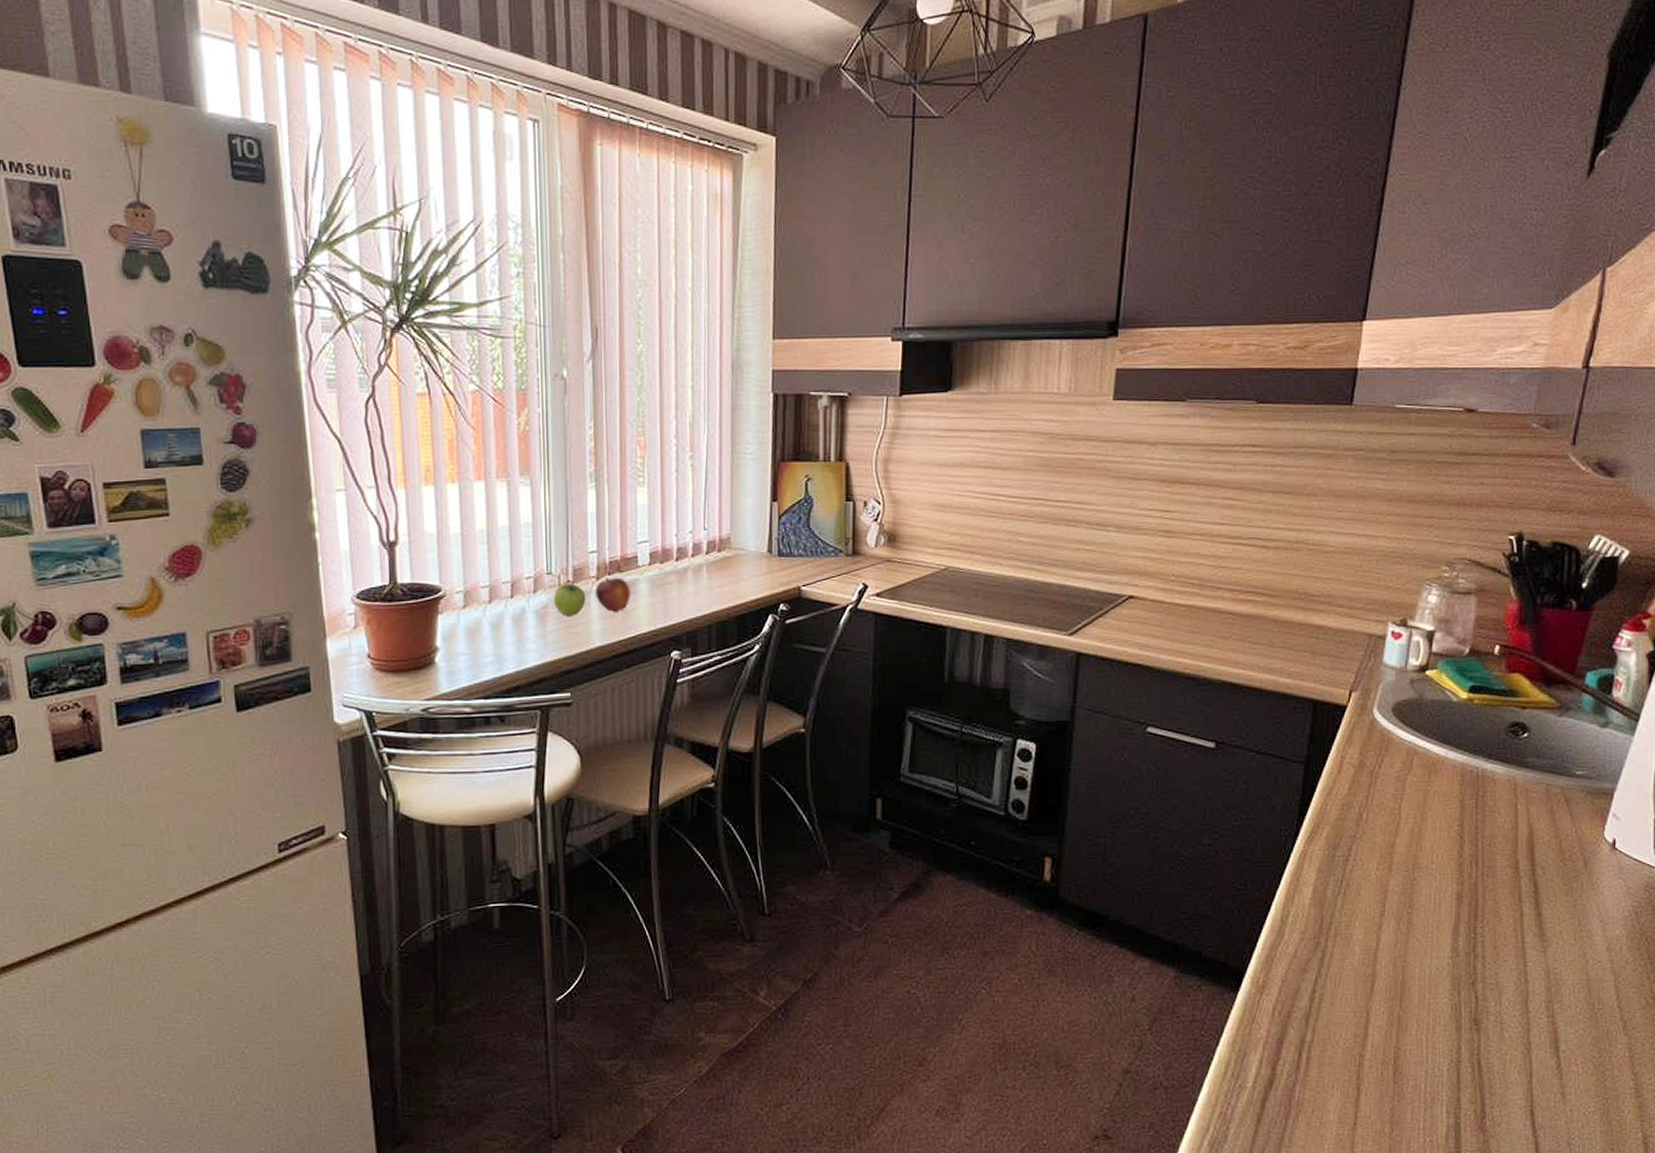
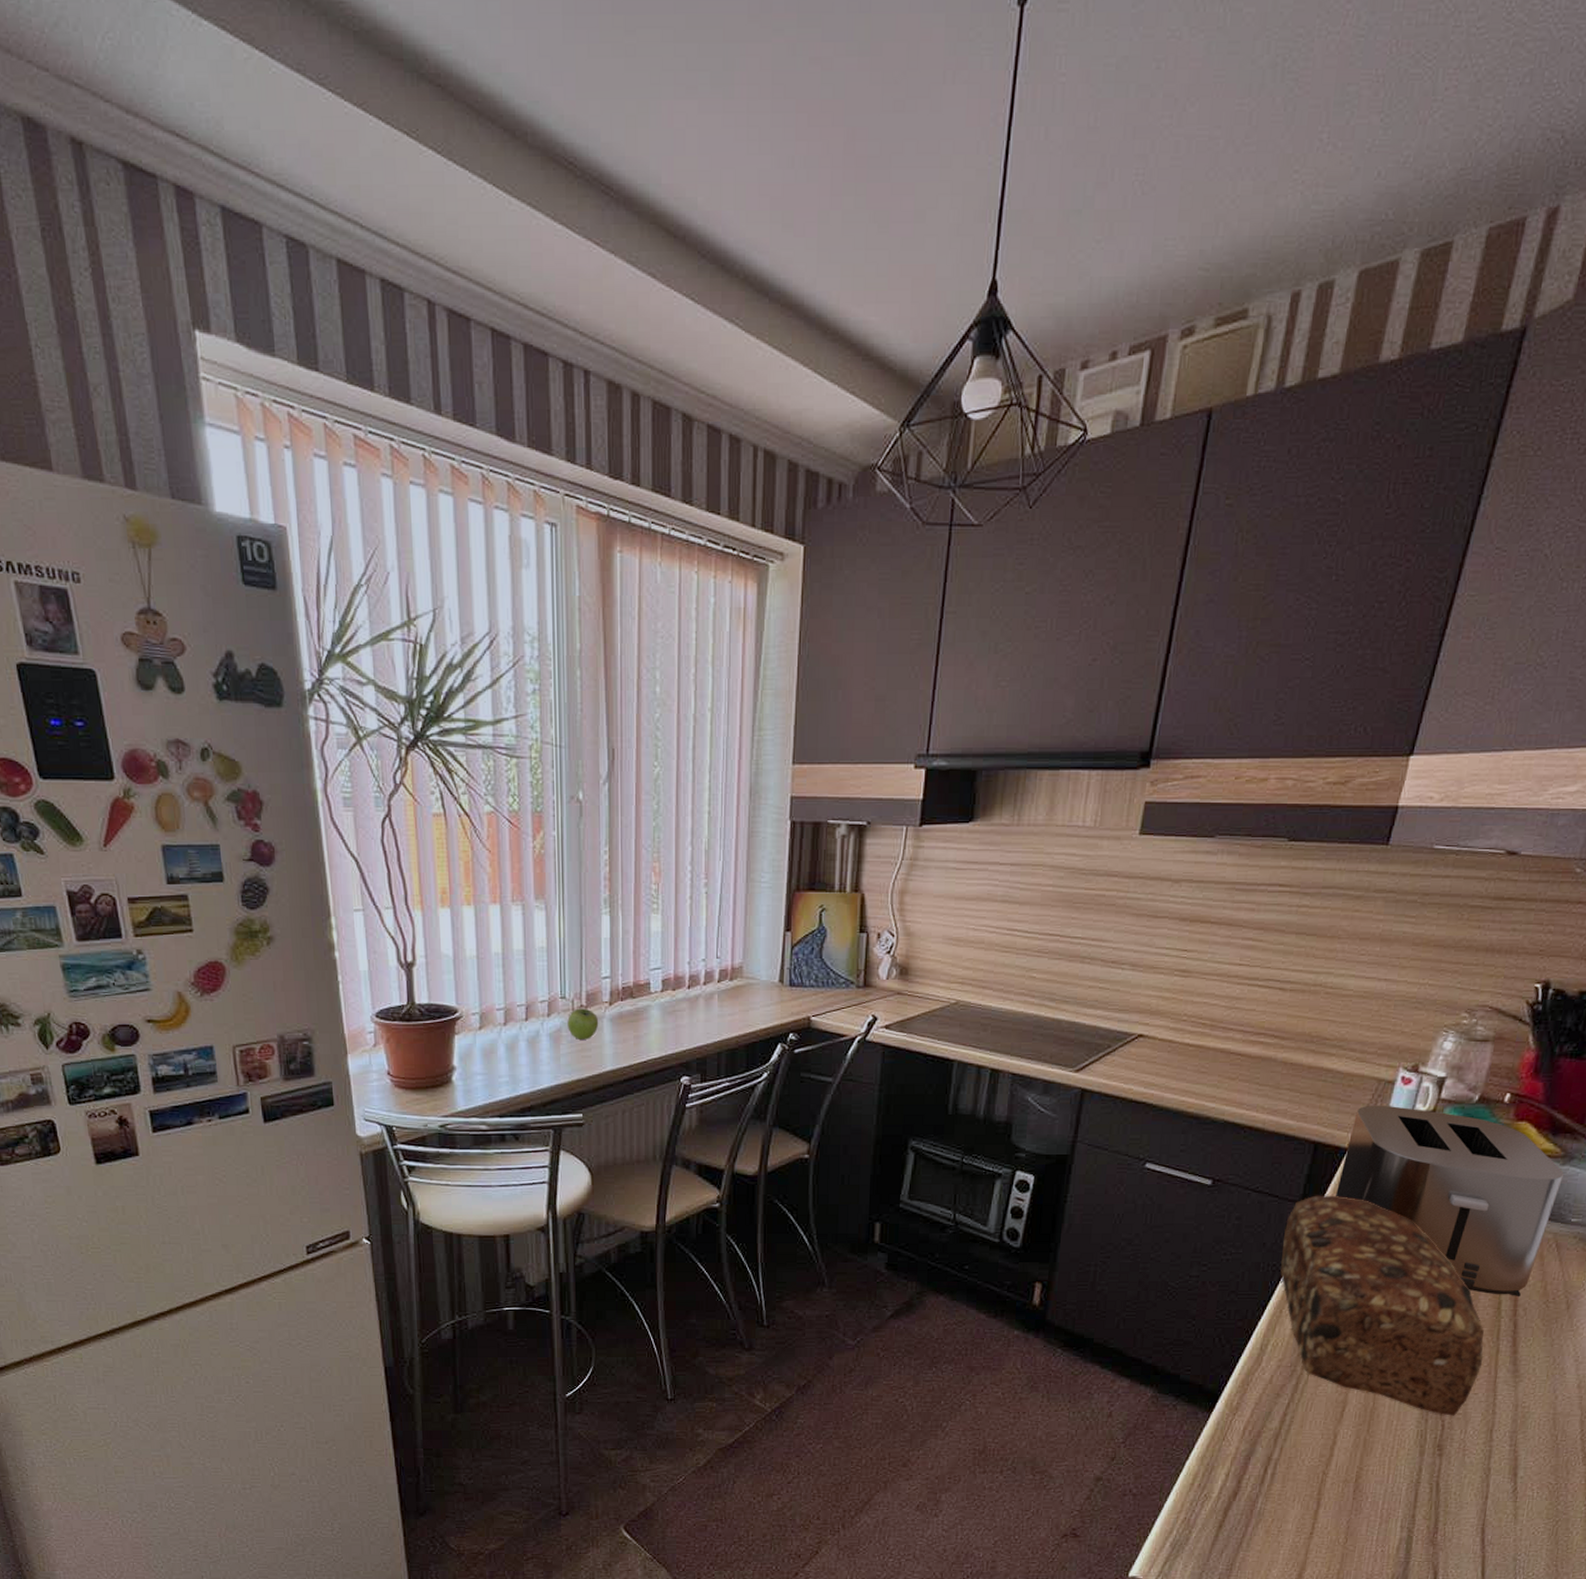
fruit: present [595,577,631,612] -> none [608,1003,642,1037]
bread loaf: none [1293,754,1508,987] -> present [1280,1195,1484,1416]
toaster: none [1340,660,1563,855] -> present [1336,1105,1565,1296]

